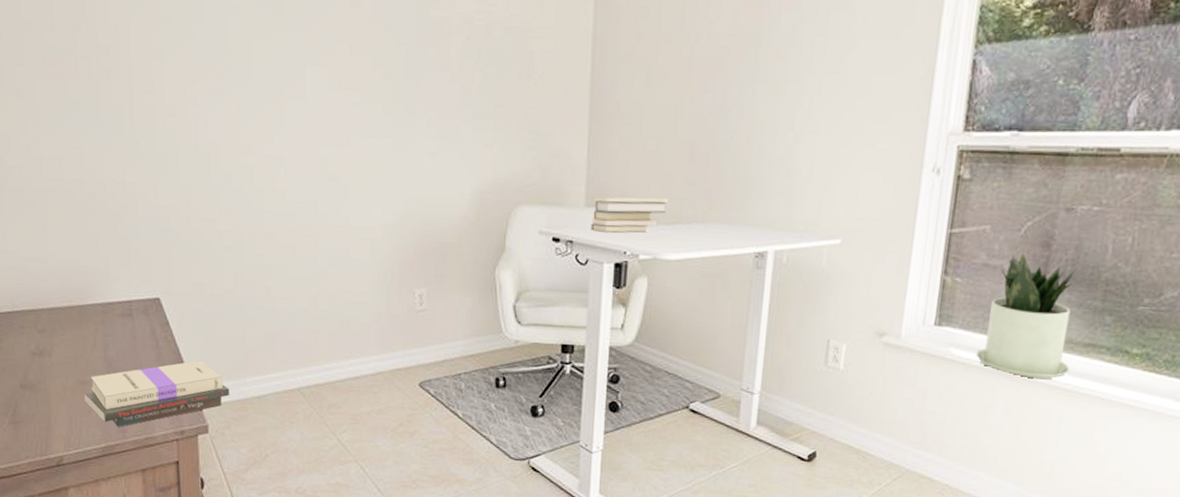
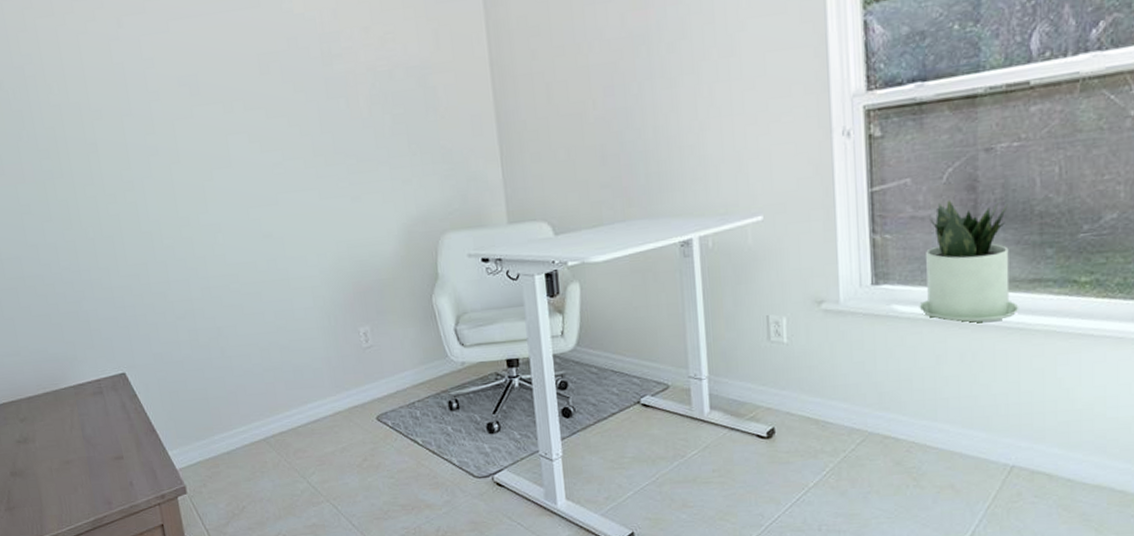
books: present [84,360,230,427] -> none [69,425,202,500]
books: present [591,196,669,234] -> none [514,203,588,247]

